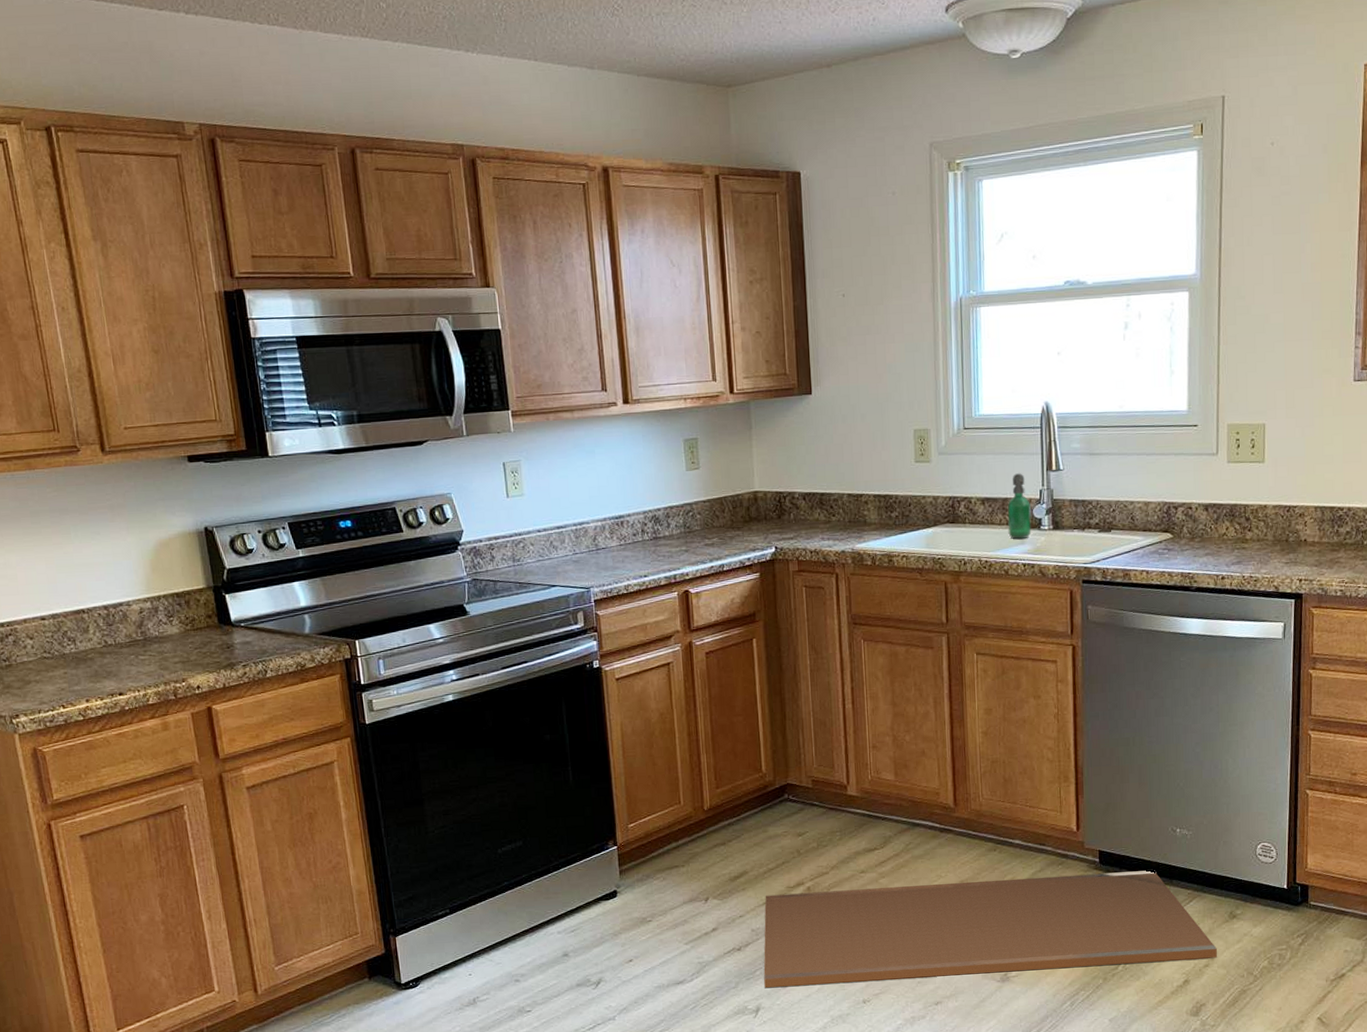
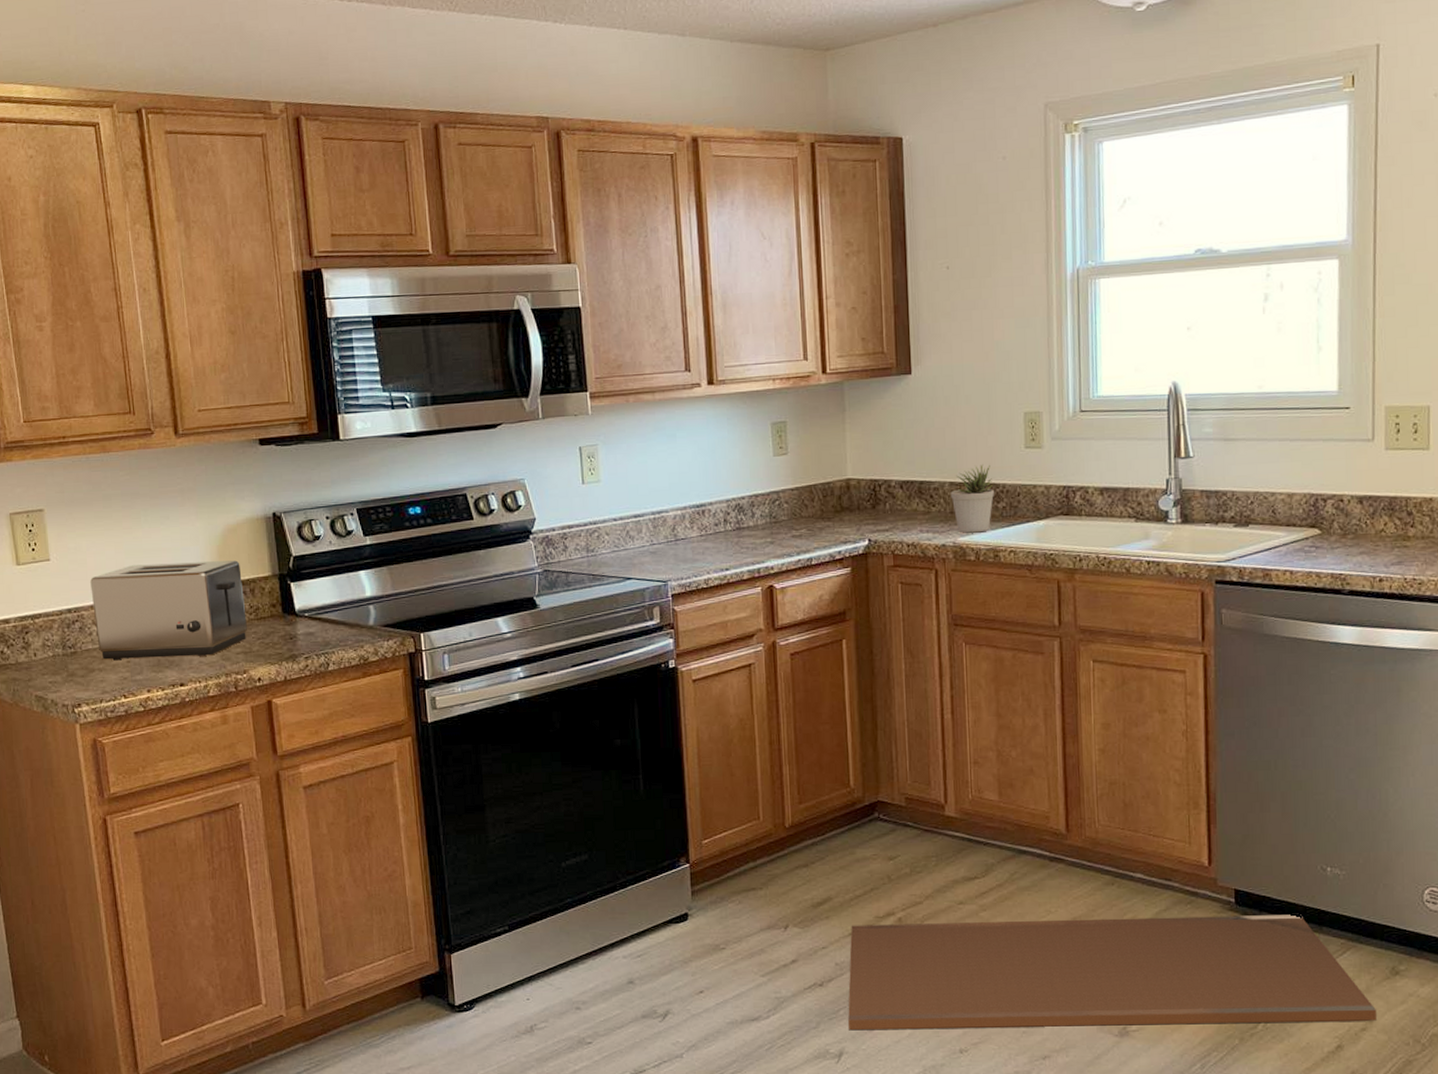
toaster: none [21,573,184,672] -> present [89,560,247,660]
potted plant: none [849,477,888,540] -> present [950,464,995,533]
soap dispenser: present [1007,473,1032,539] -> none [1129,460,1157,533]

